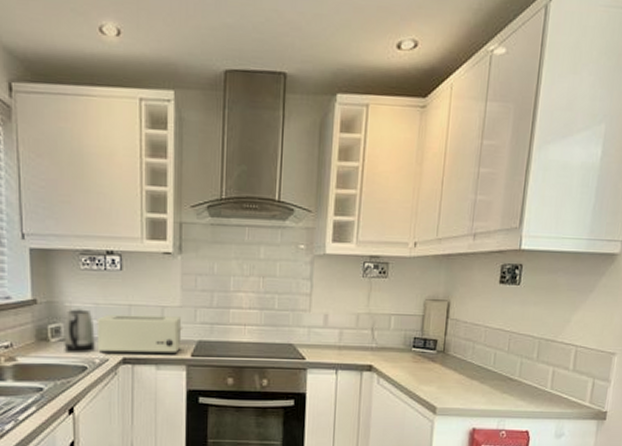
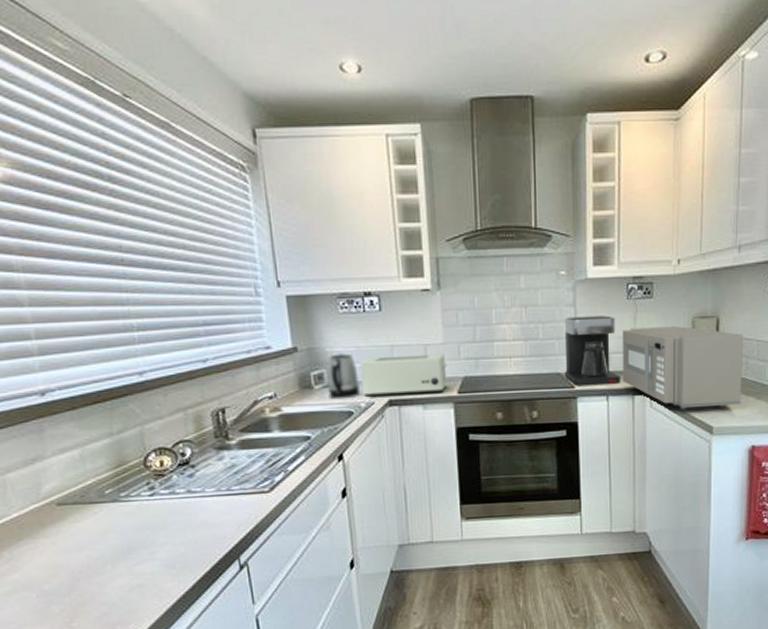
coffee maker: none [296,290,351,359] -> present [564,315,621,387]
microwave: none [352,305,473,390] -> present [621,326,744,410]

